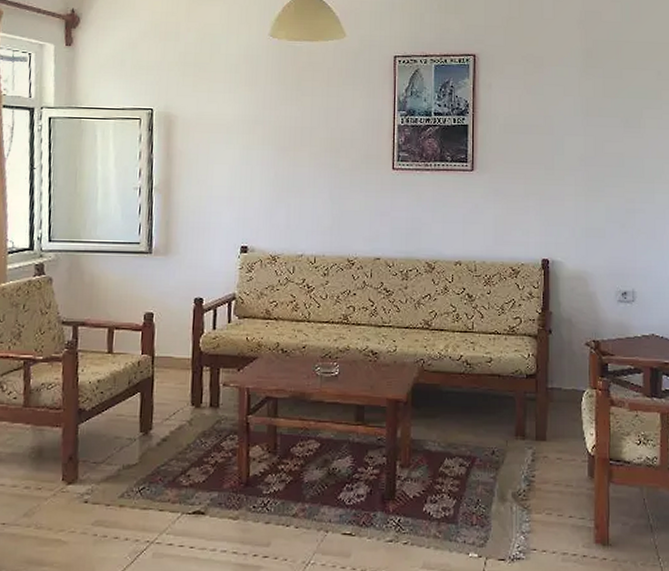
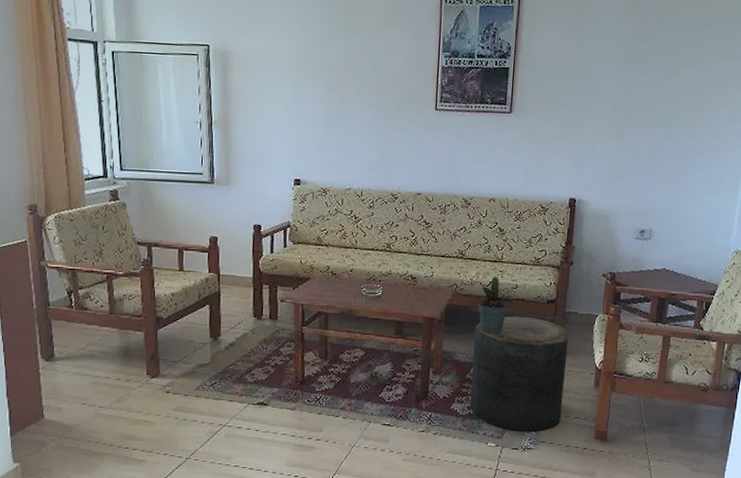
stool: none [445,394,554,536] -> present [470,316,569,431]
potted plant: none [447,349,488,418] -> present [477,276,514,335]

